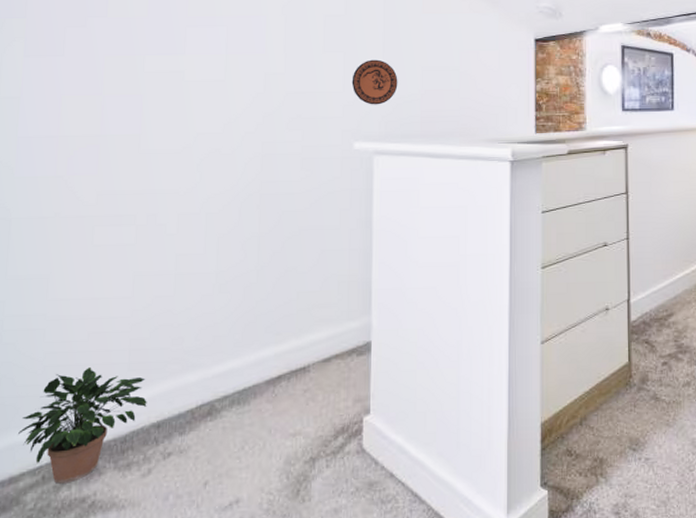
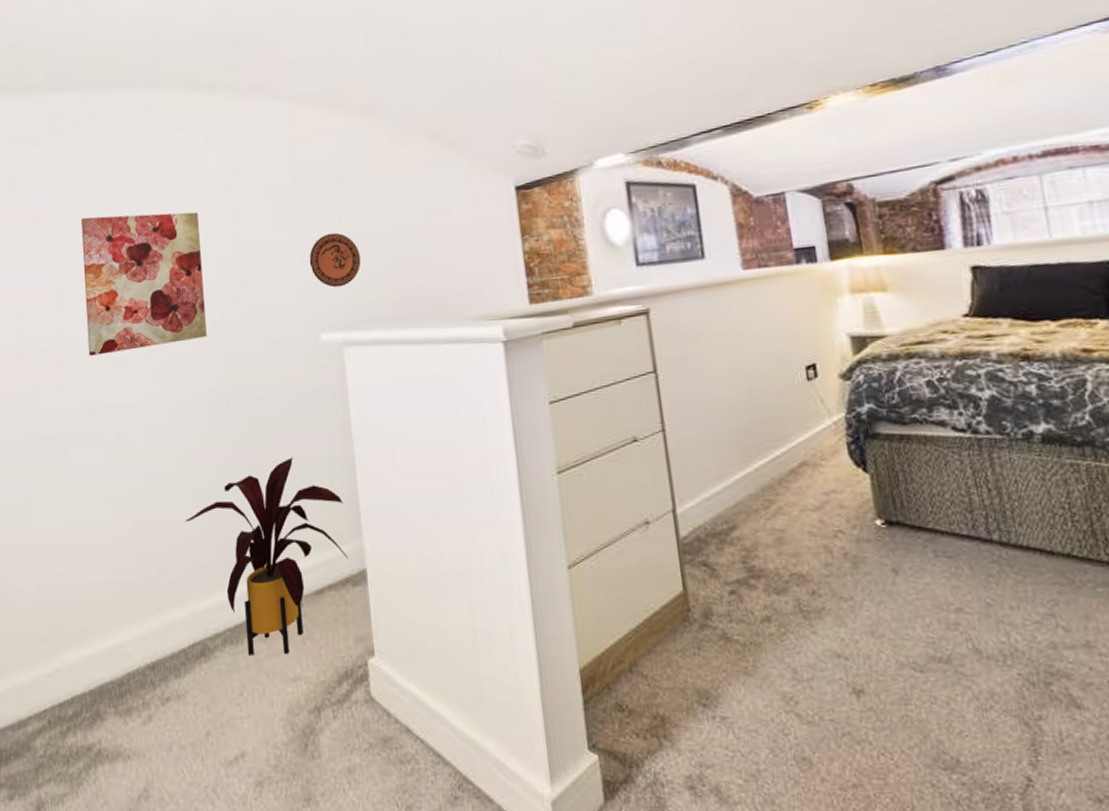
potted plant: present [18,366,147,484] -> none [21,601,139,729]
wall art: none [128,21,252,145] -> present [80,212,207,356]
house plant: none [207,245,358,416] -> present [185,457,349,657]

